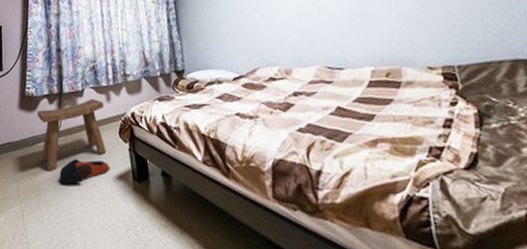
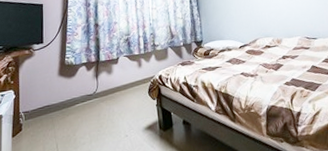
stool: present [37,98,106,173] -> none [75,65,137,129]
bag: present [59,159,111,185] -> none [95,115,141,138]

